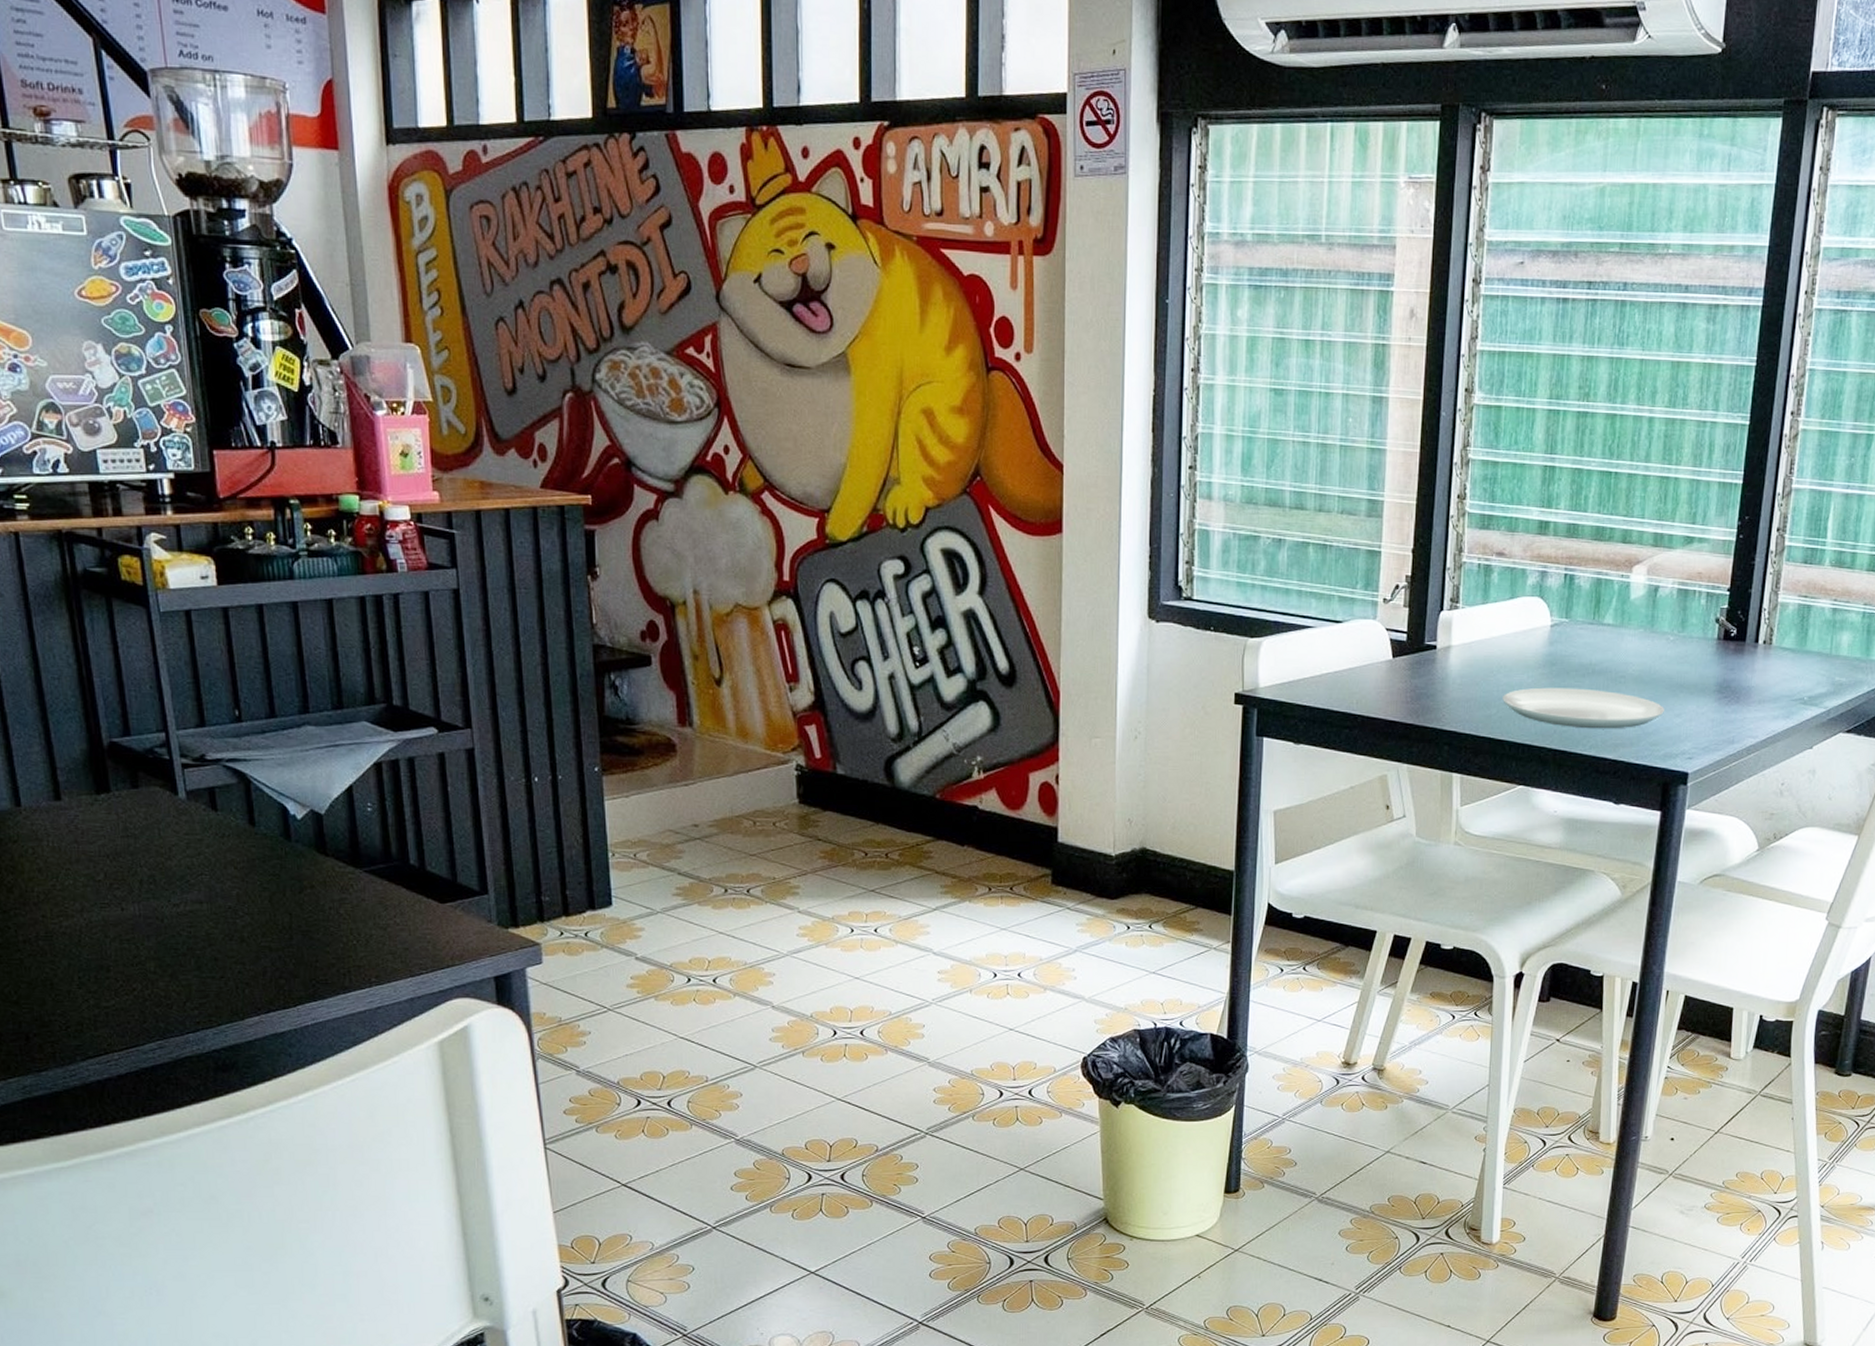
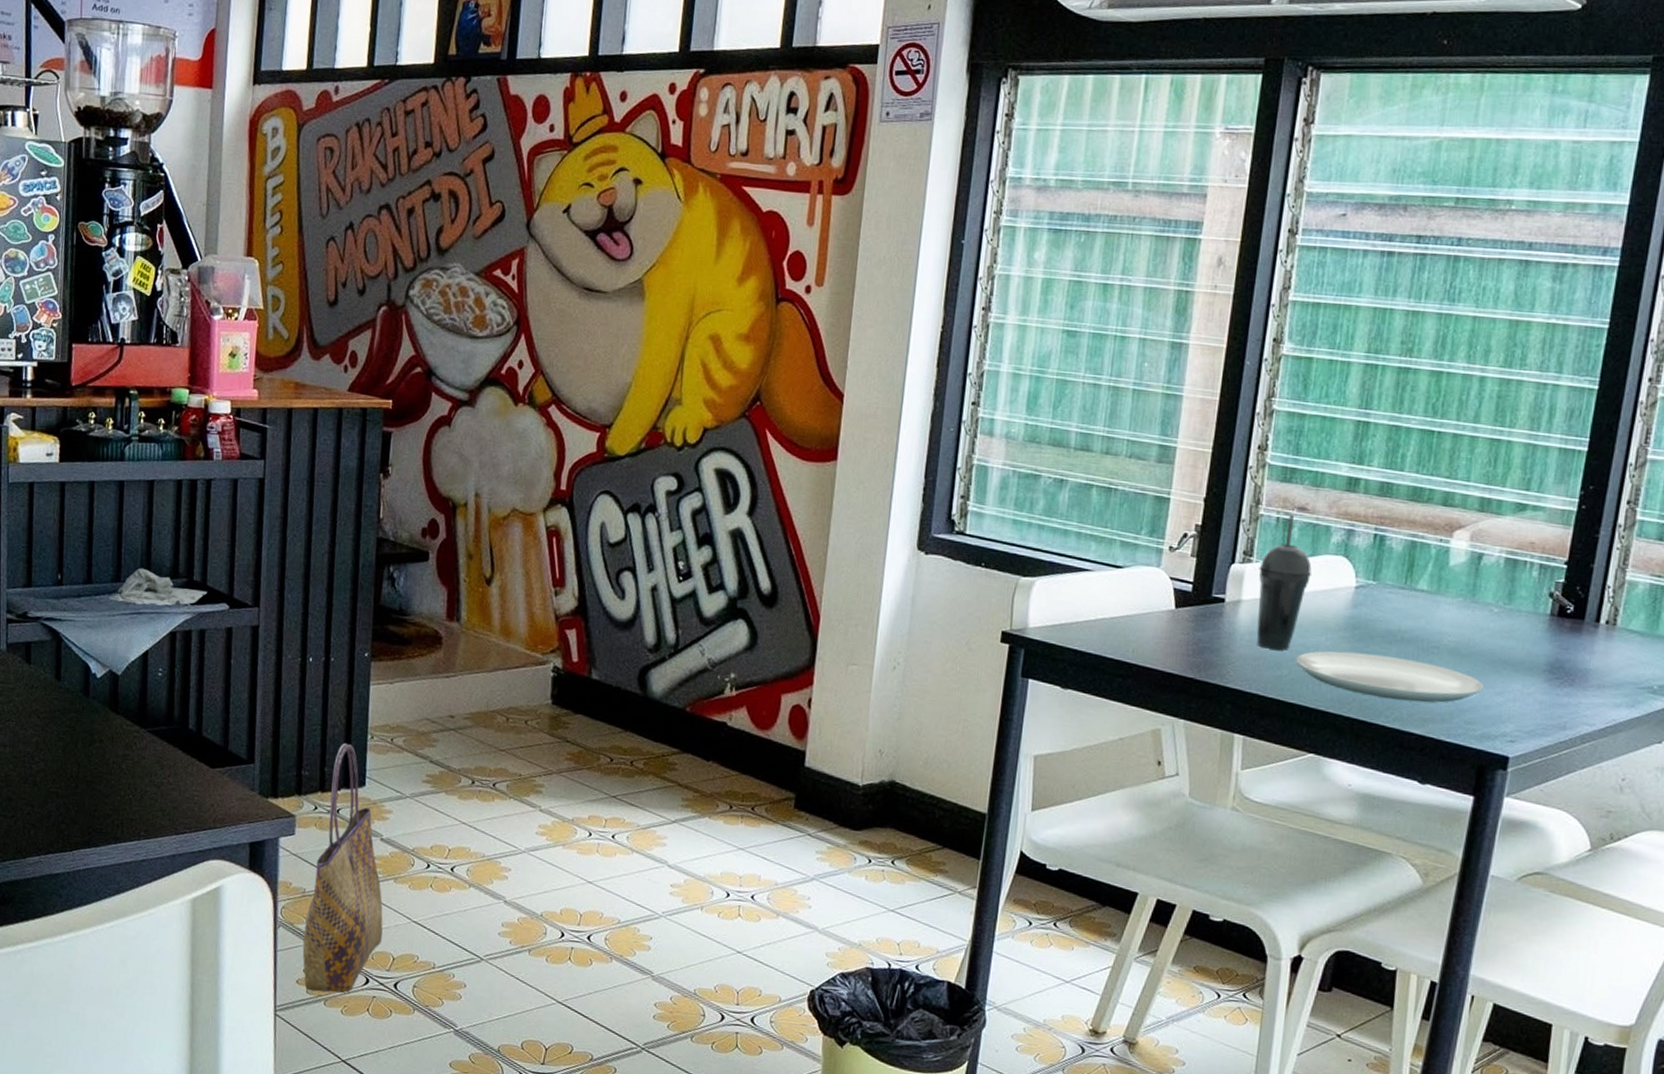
tissue: none [299,696,412,738] -> present [109,568,208,606]
tote bag: none [565,864,649,1120] -> present [302,743,383,993]
beverage cup: none [1465,560,1513,690] -> present [1256,515,1312,650]

